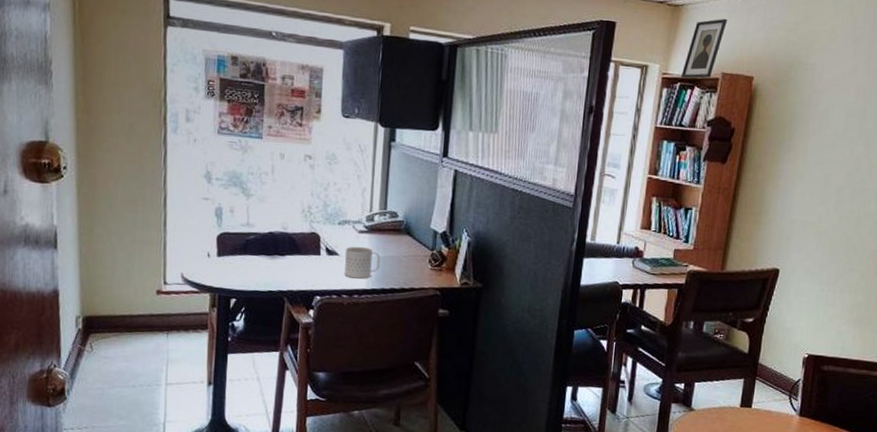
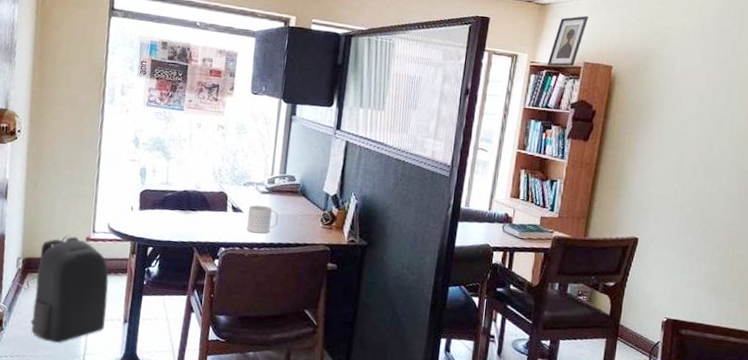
backpack: none [98,289,187,411] -> present [30,235,109,343]

